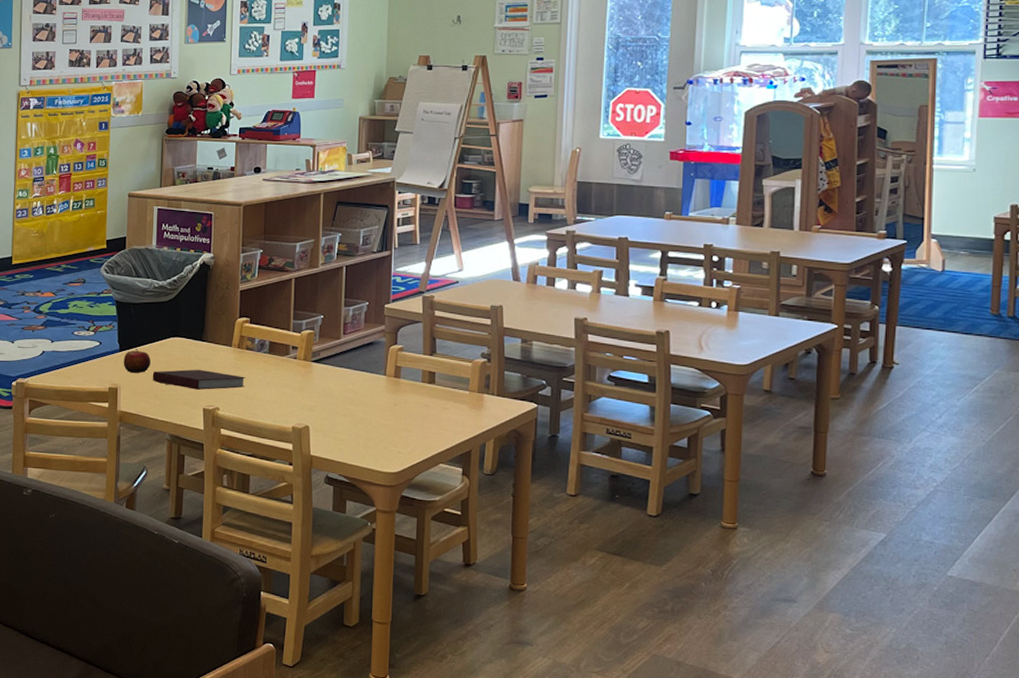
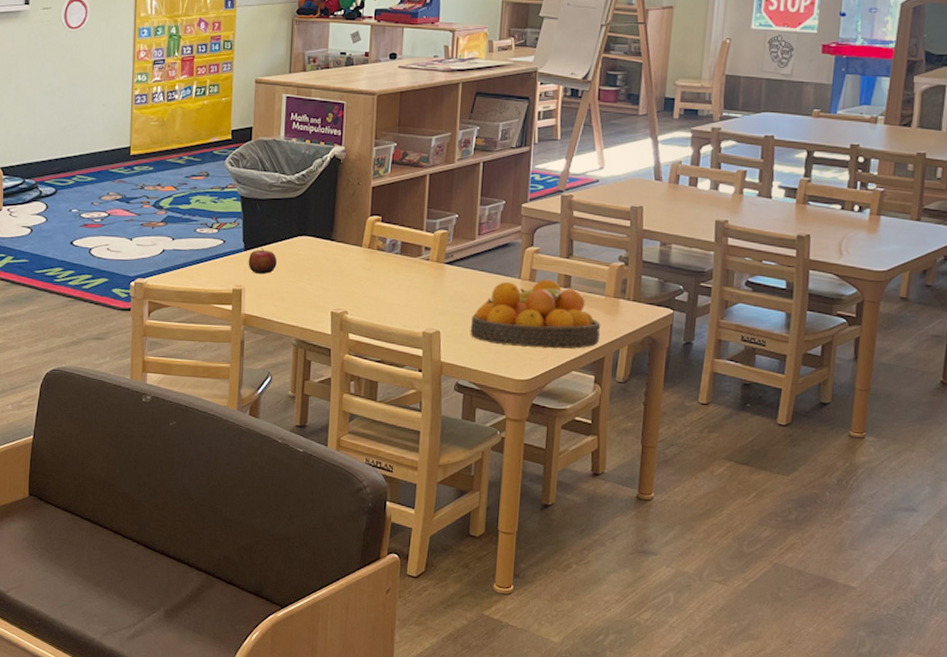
notebook: present [152,369,246,390] -> none [278,270,376,292]
fruit bowl: none [338,375,467,443] -> present [470,279,601,349]

